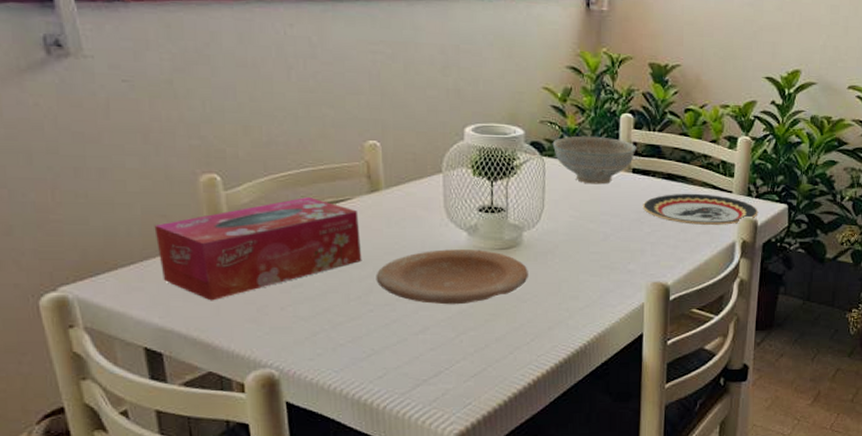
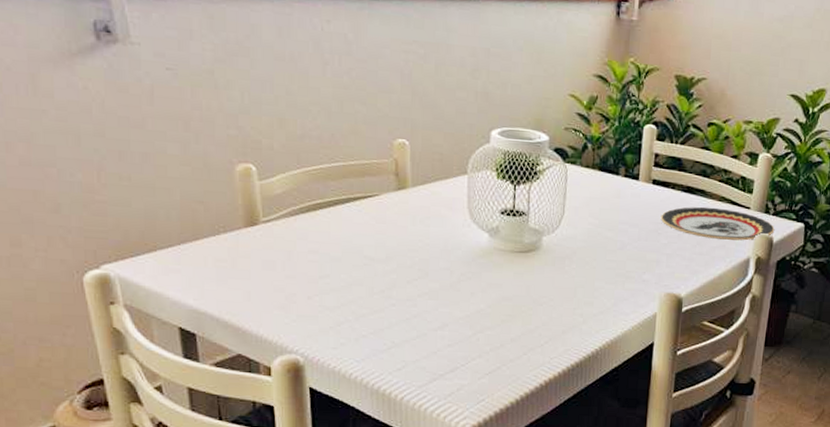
tissue box: present [154,197,362,301] -> none [192,191,387,287]
plate: present [376,249,528,305] -> none [399,249,546,304]
decorative bowl: present [552,135,637,185] -> none [575,144,658,194]

